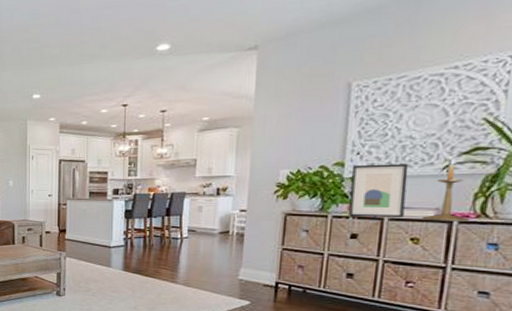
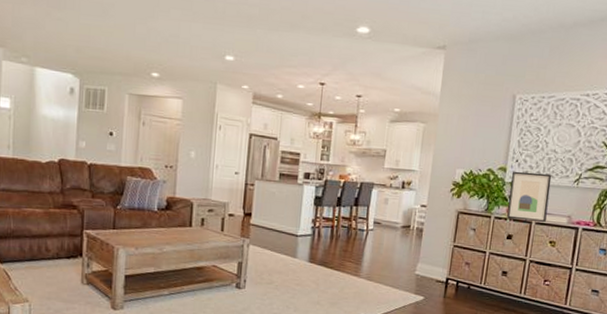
candlestick: present [422,158,470,222] -> none [559,173,590,229]

